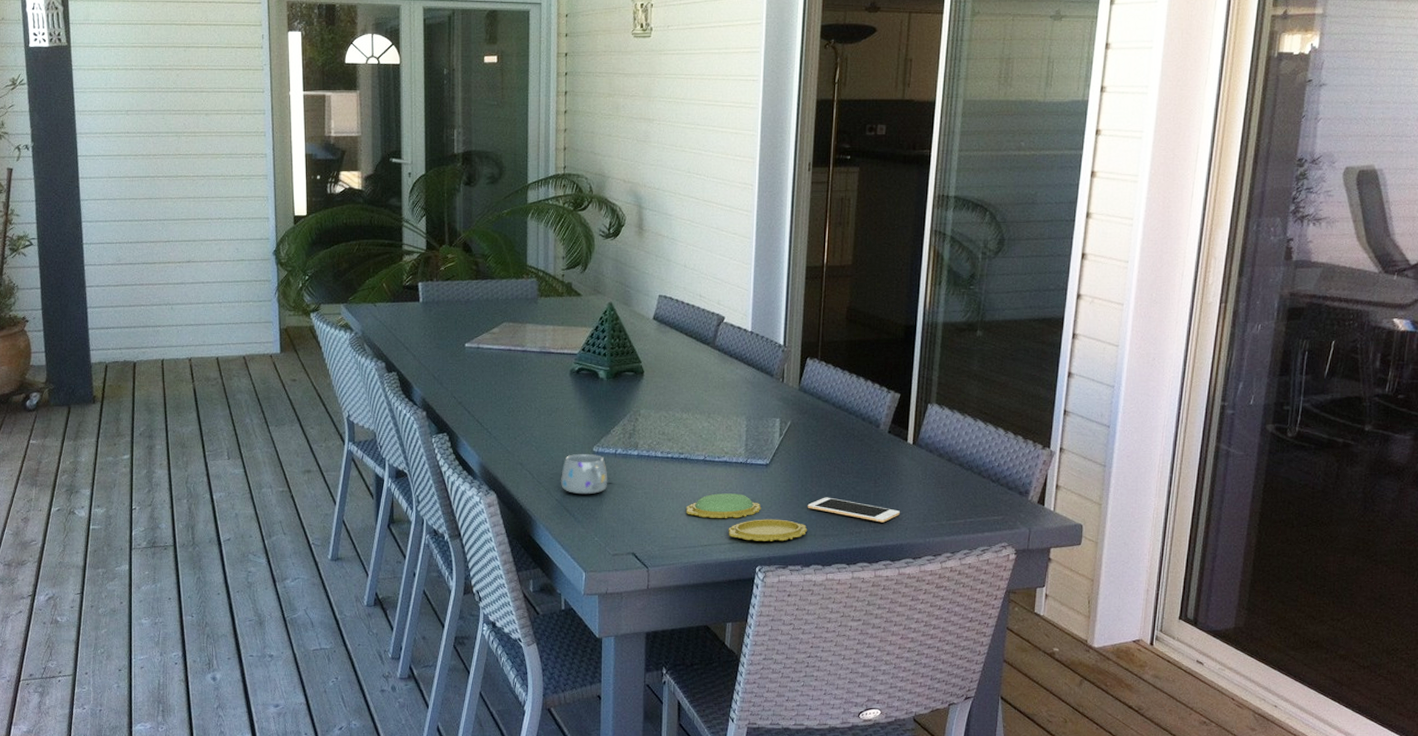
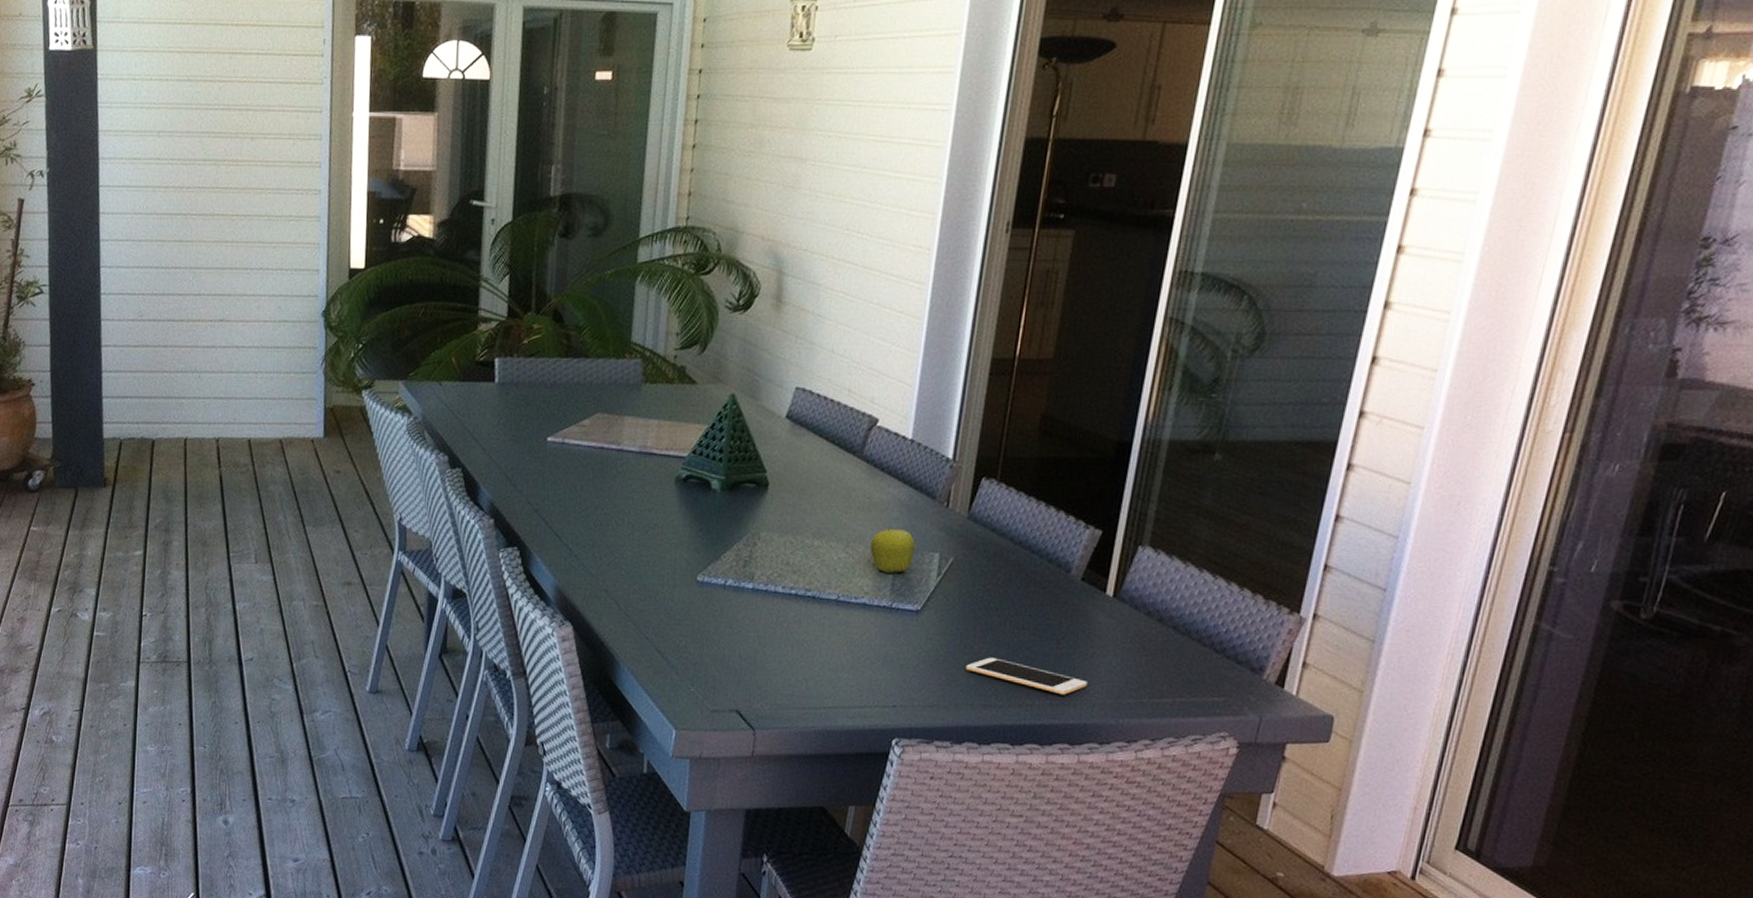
mug: present [561,453,608,495] -> none [654,582,713,634]
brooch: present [685,493,808,541] -> none [808,643,964,709]
fruit: none [726,401,761,437] -> present [870,527,915,574]

